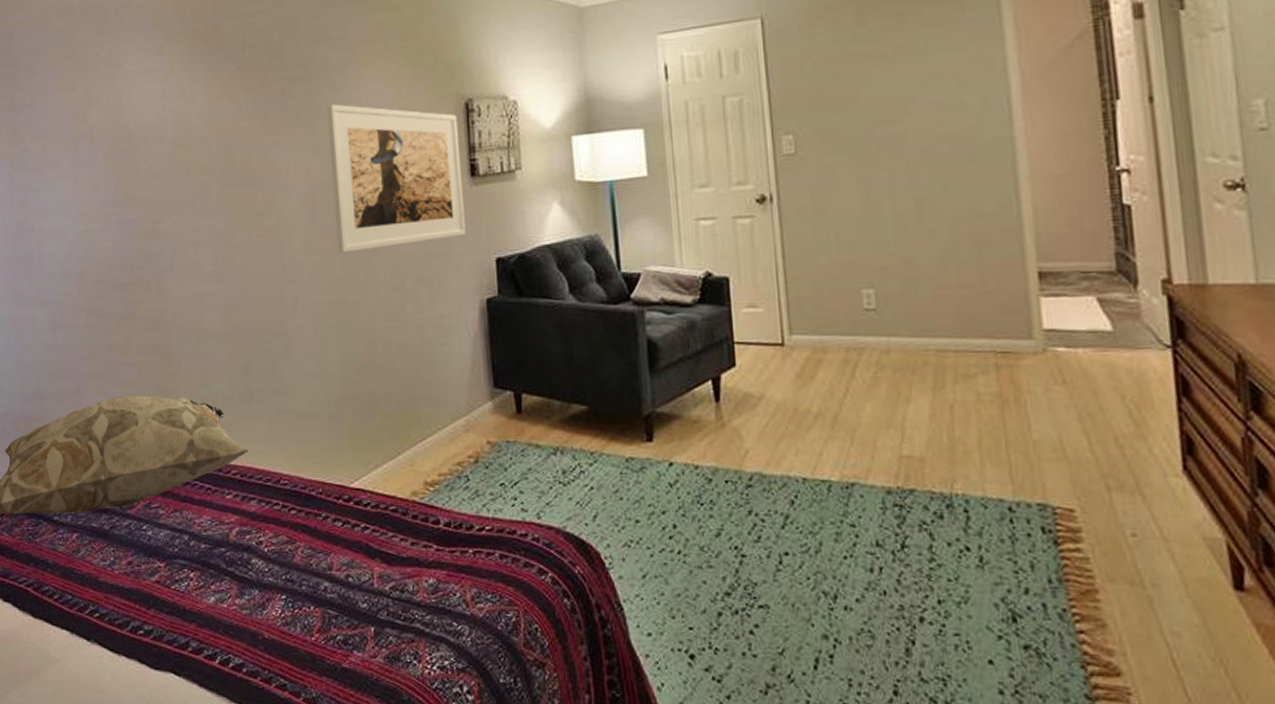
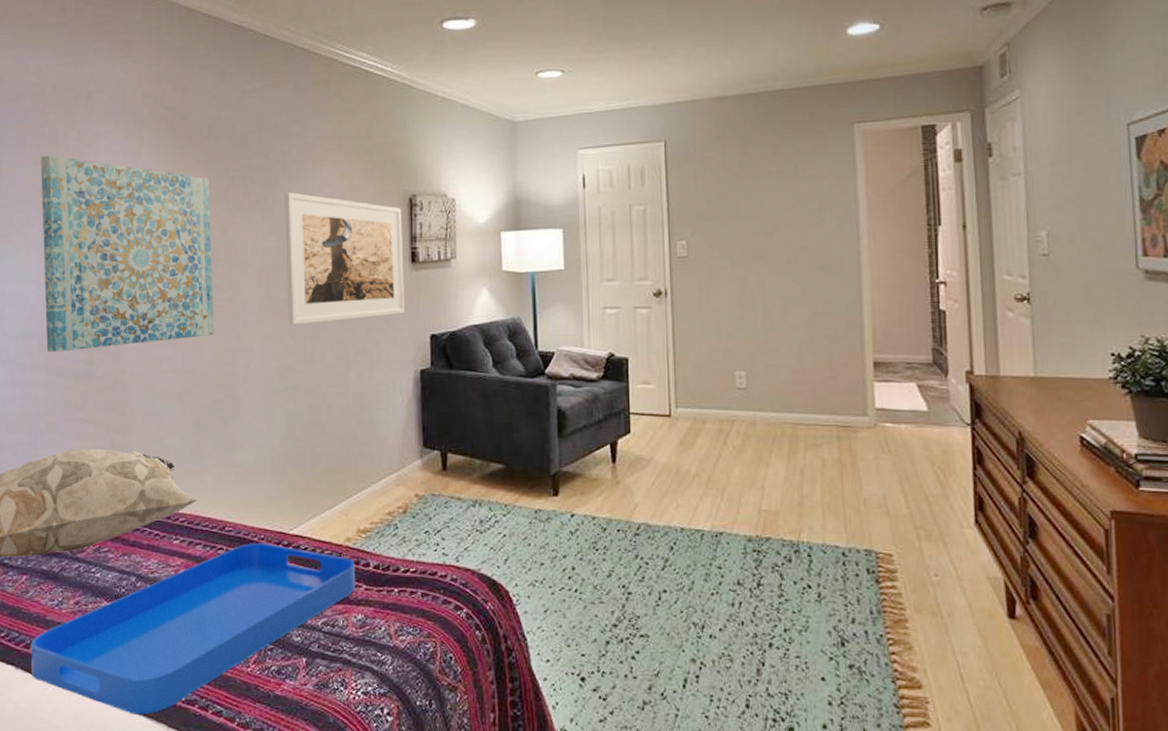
wall art: none [71,78,259,292] -> present [41,155,214,352]
serving tray: none [84,498,425,687] -> present [30,543,355,715]

